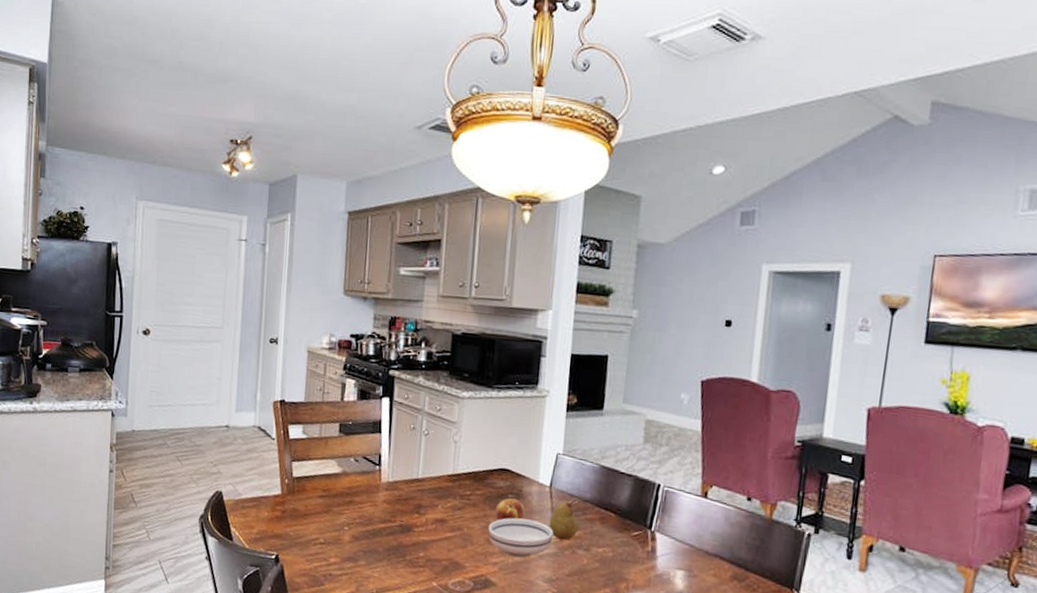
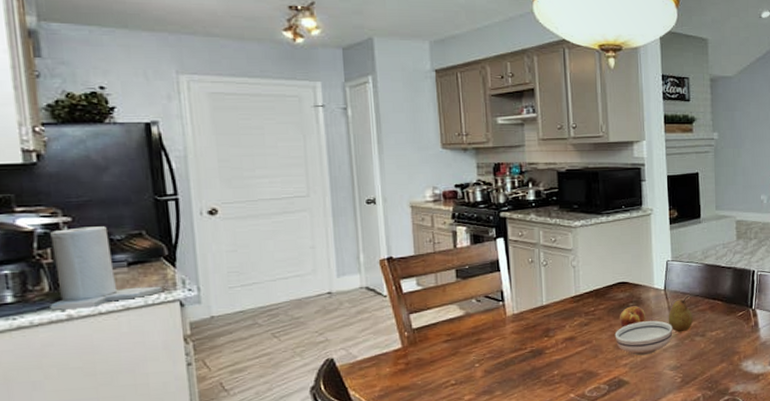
paper towel: none [23,331,101,405] -> present [50,226,163,310]

